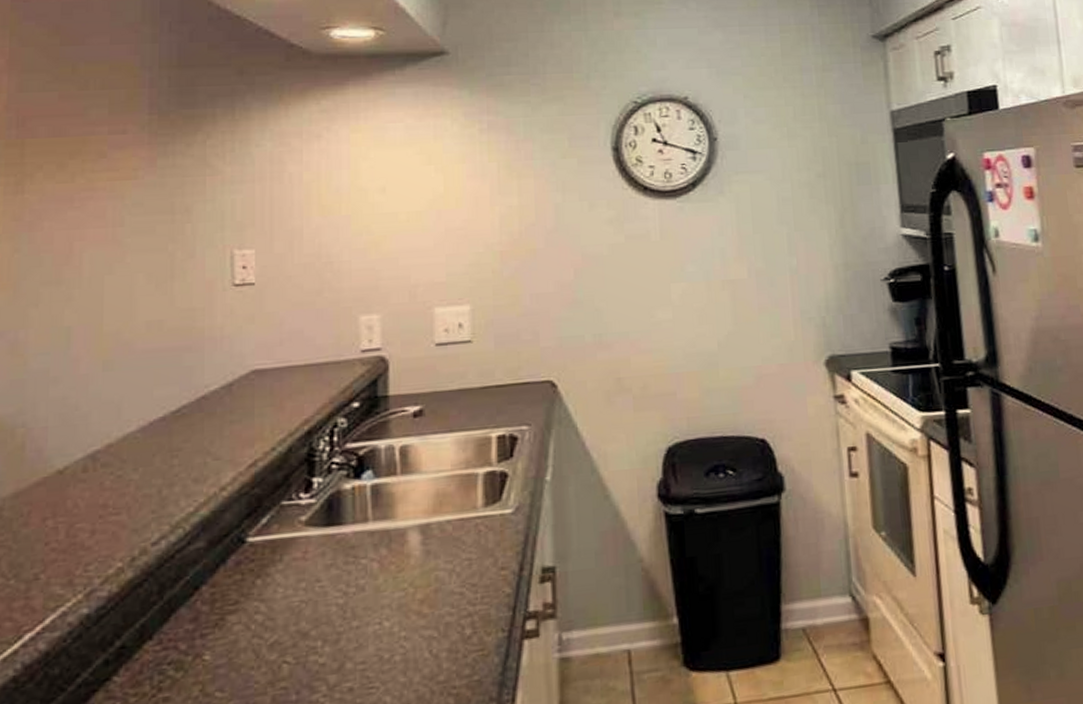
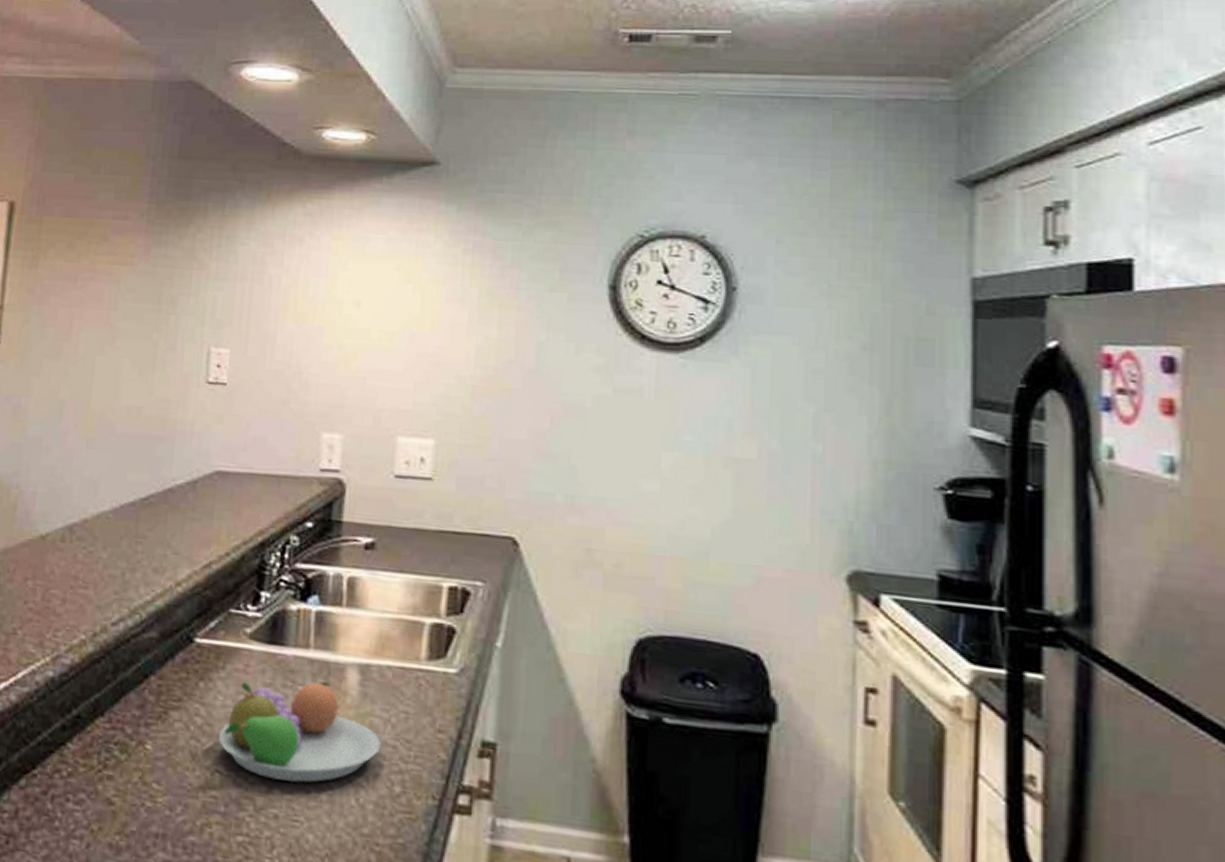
fruit bowl: none [282,548,448,656] -> present [218,681,381,783]

